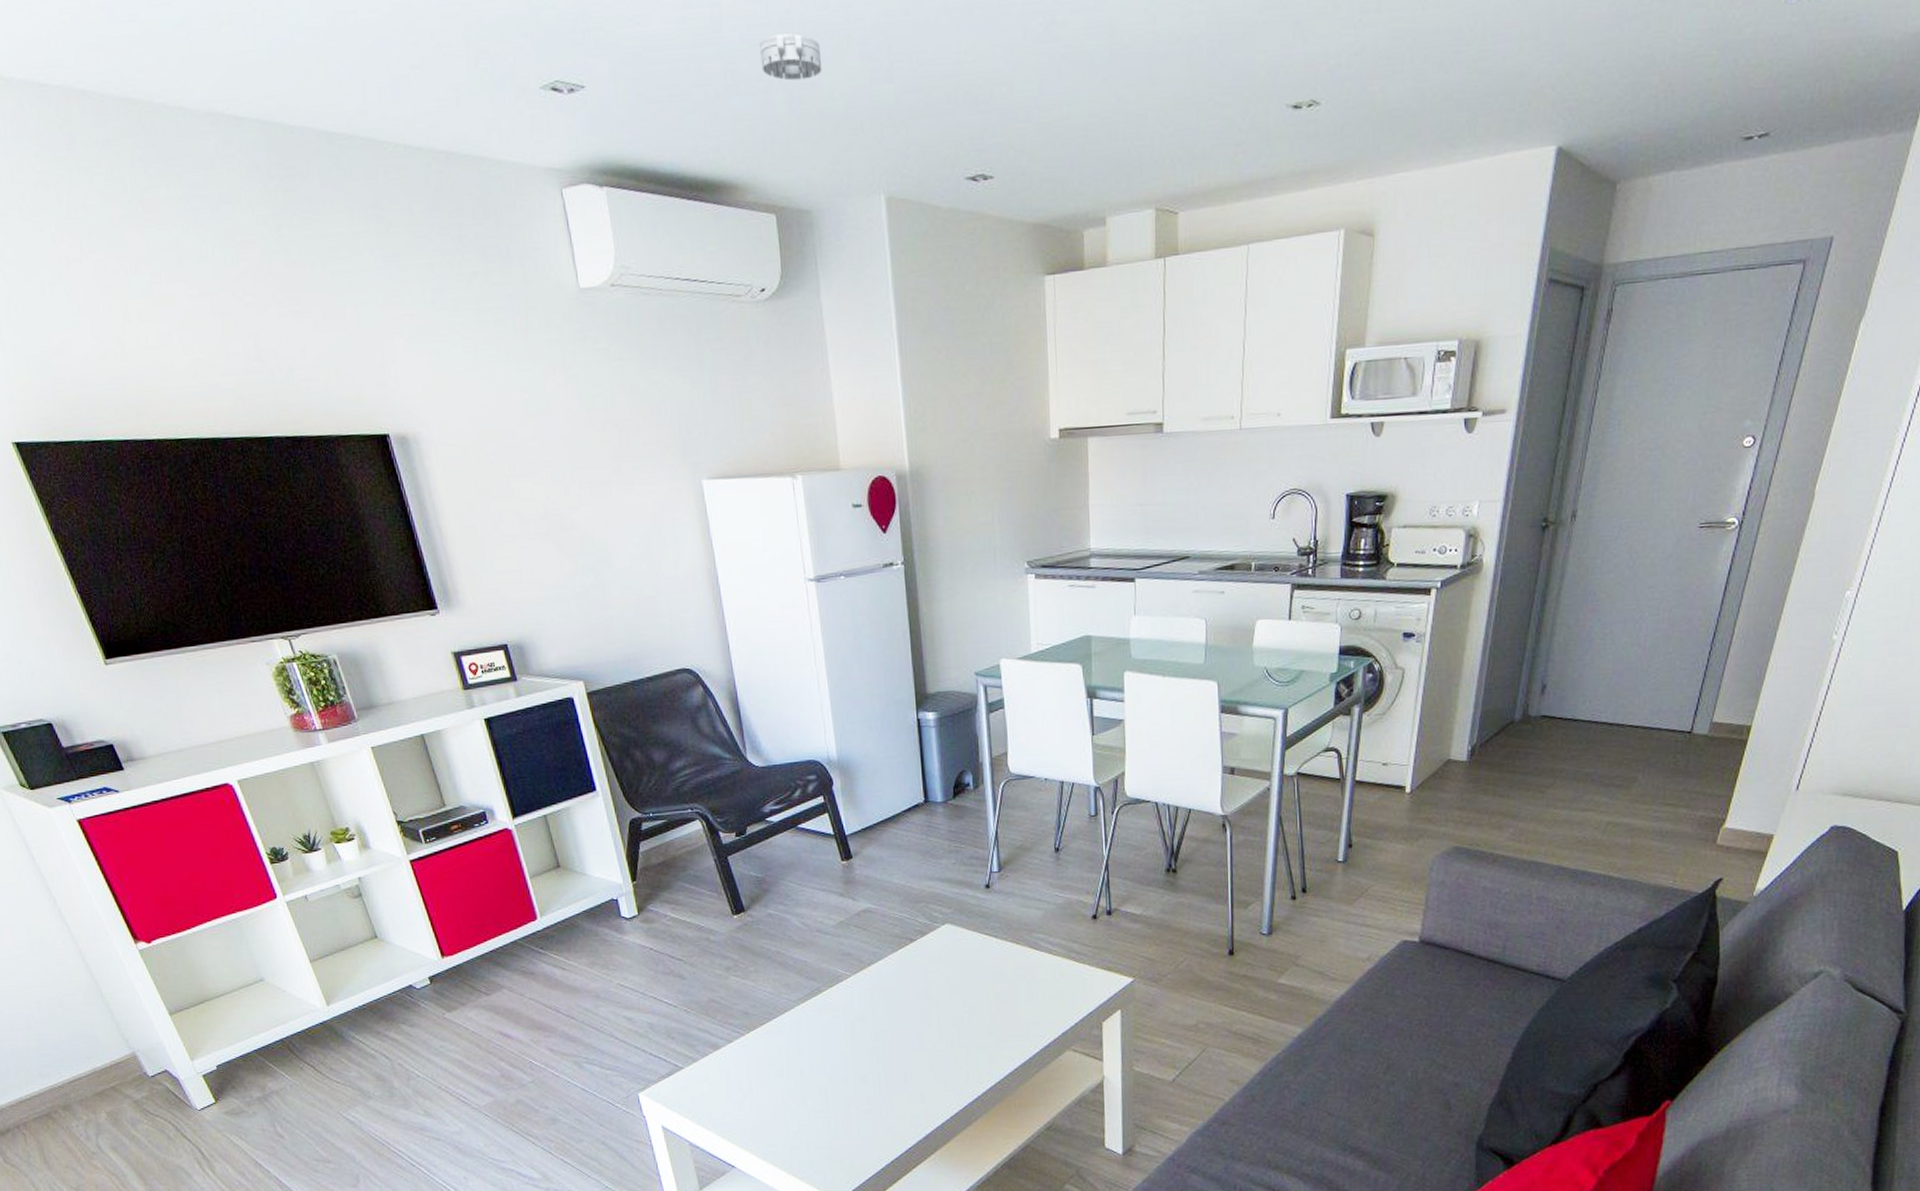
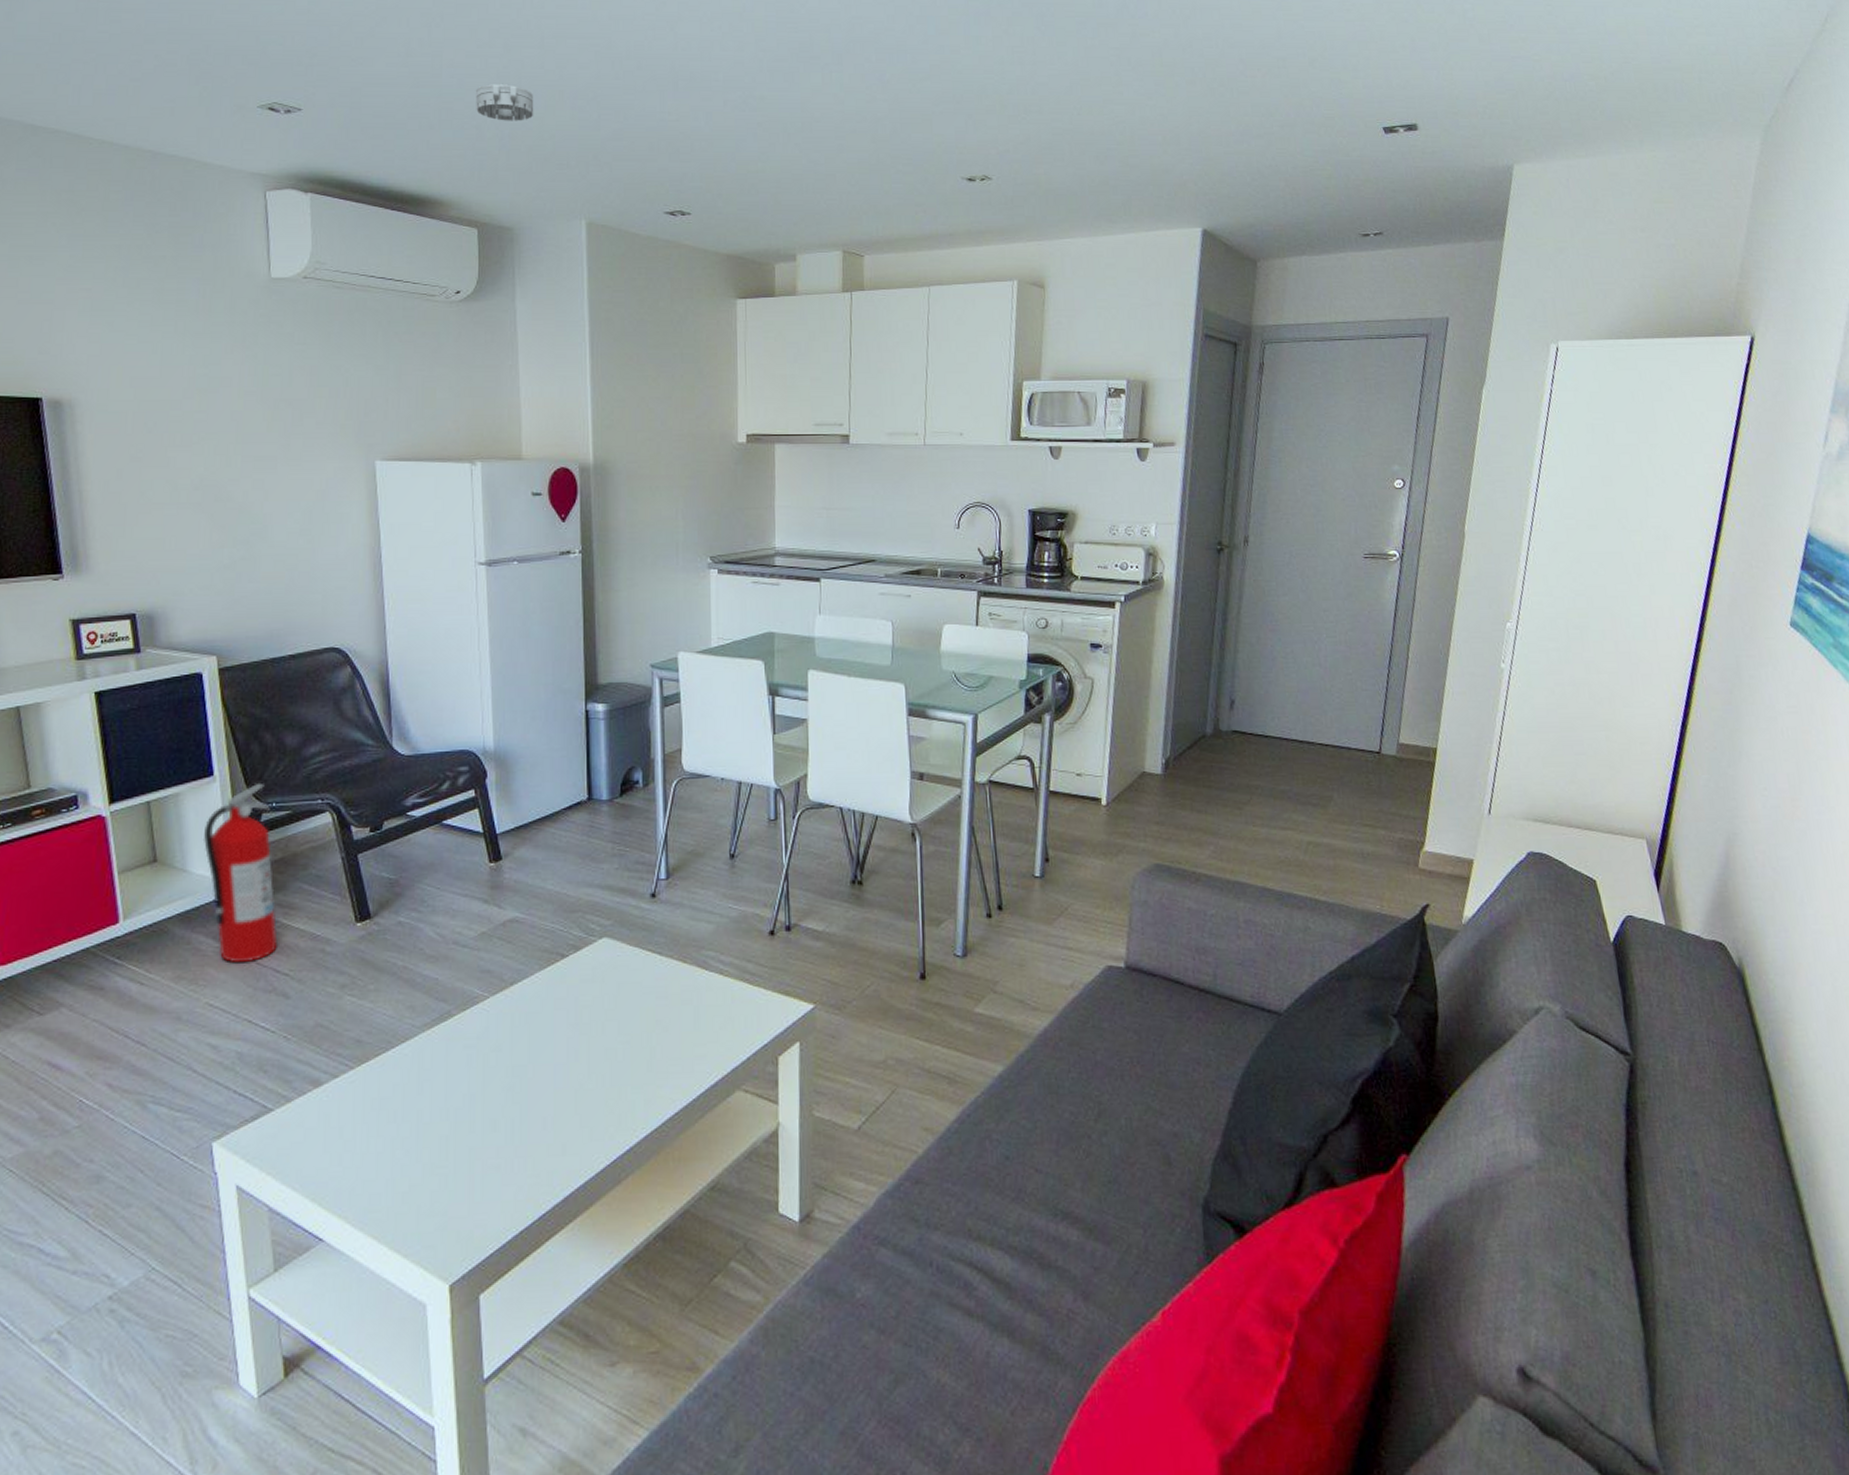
fire extinguisher: none [595,795,670,950] -> present [202,782,278,962]

